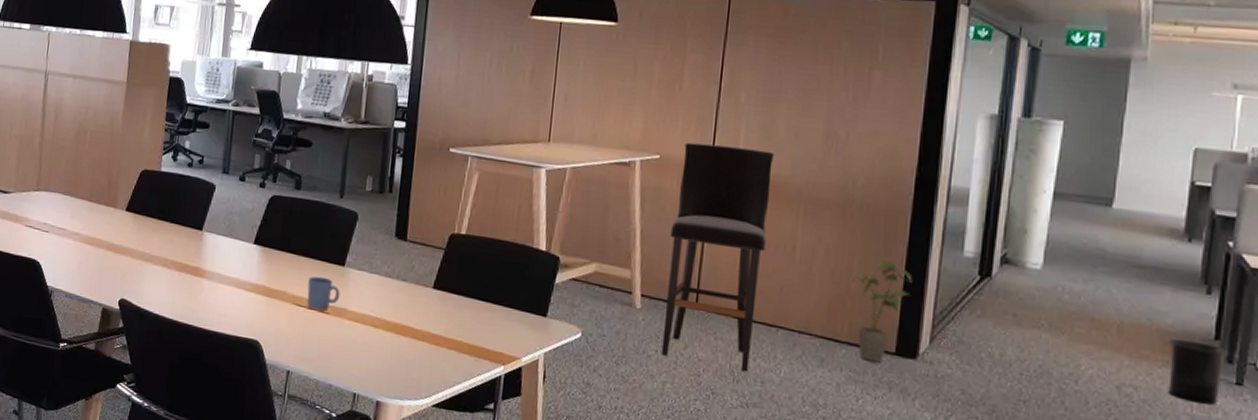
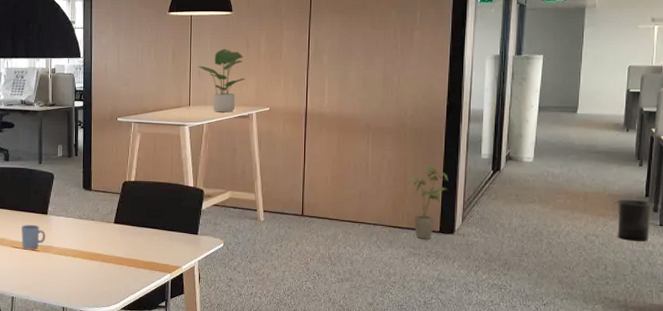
potted plant: none [564,70,630,156] -> present [197,48,246,113]
bar stool: present [661,142,775,372] -> none [280,96,350,257]

